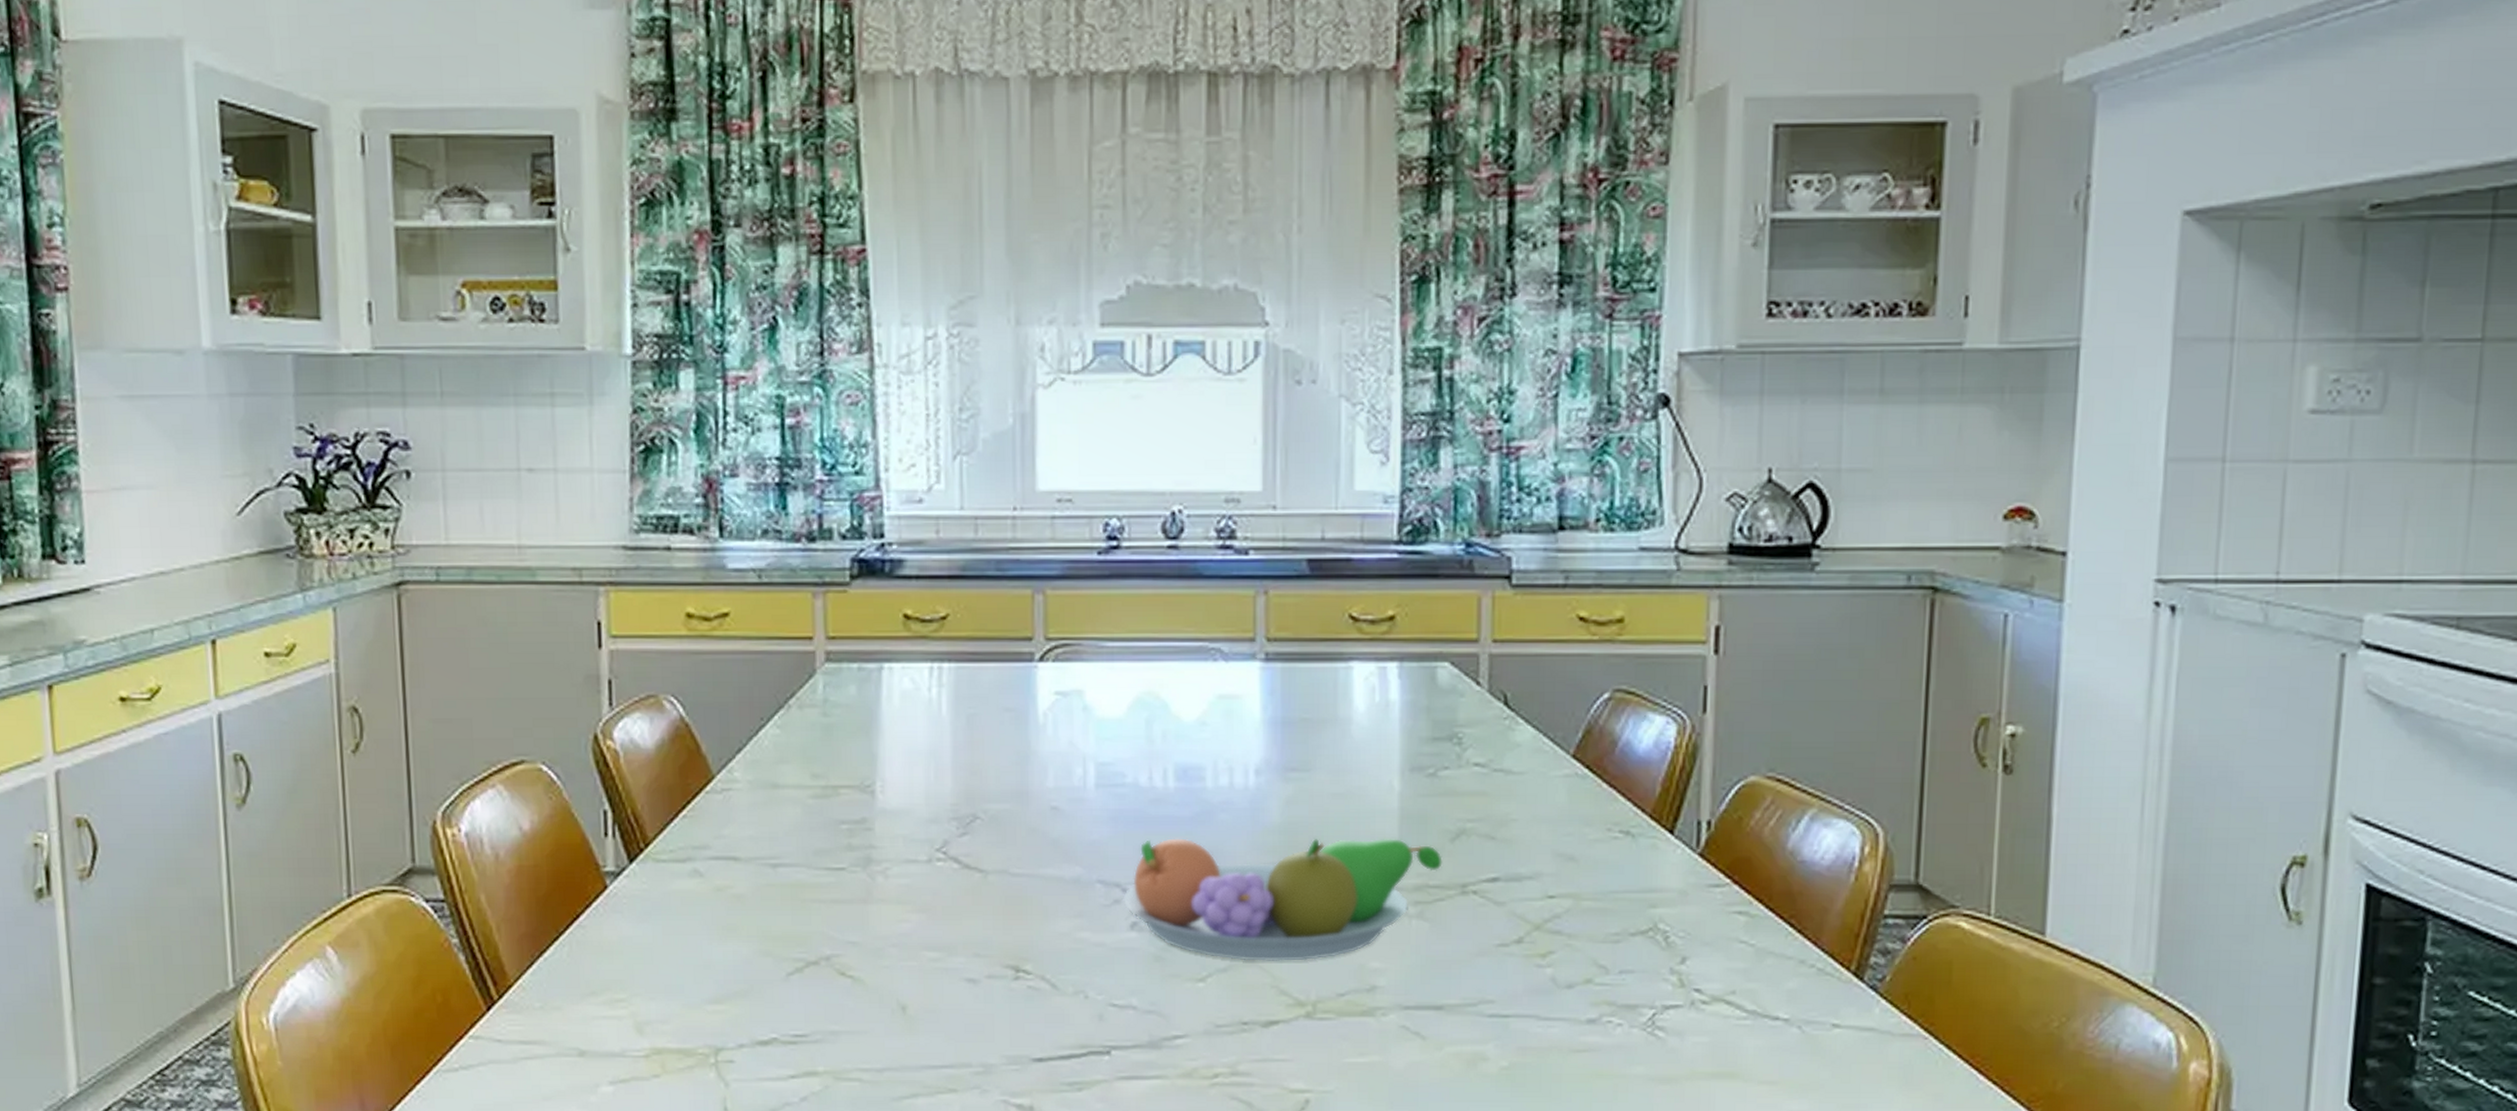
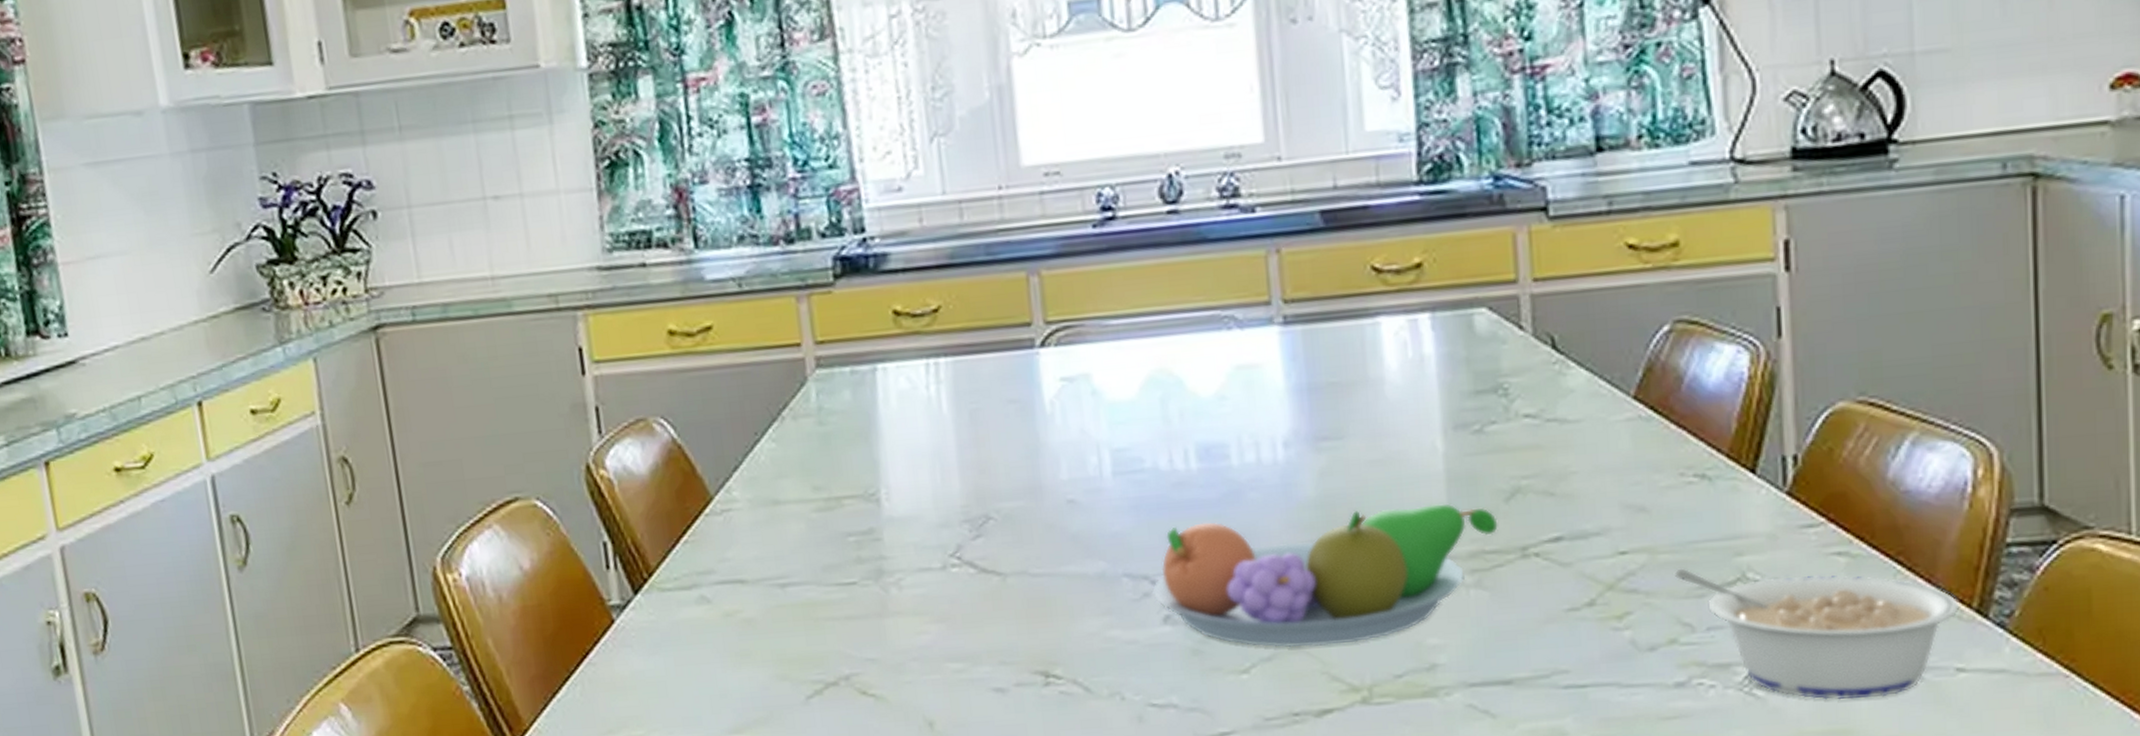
legume: none [1595,915,1839,1045] -> present [1675,568,1959,700]

